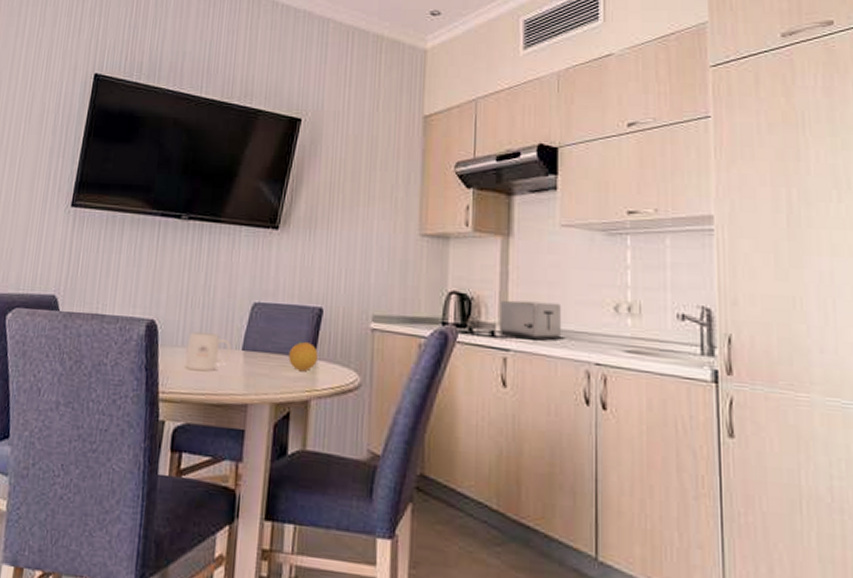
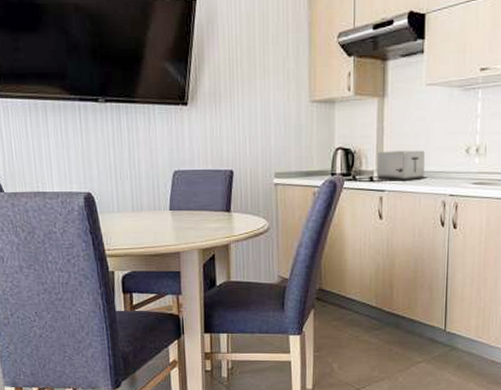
mug: present [185,331,232,372] -> none [122,198,161,230]
fruit: present [289,342,318,372] -> none [209,199,233,223]

